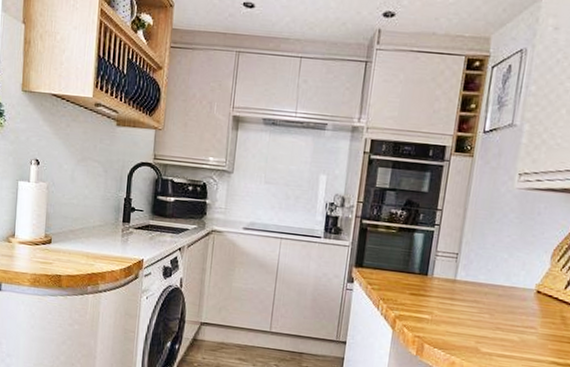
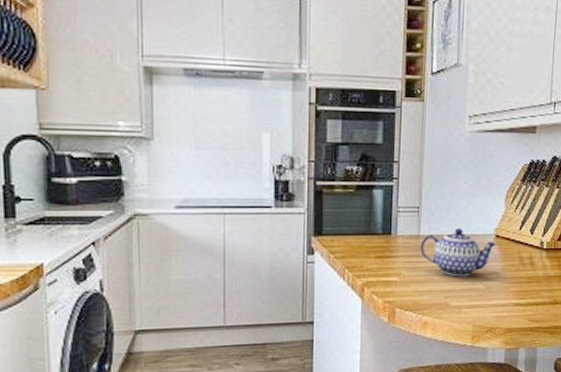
teapot: none [455,278,537,326] -> present [420,228,497,277]

